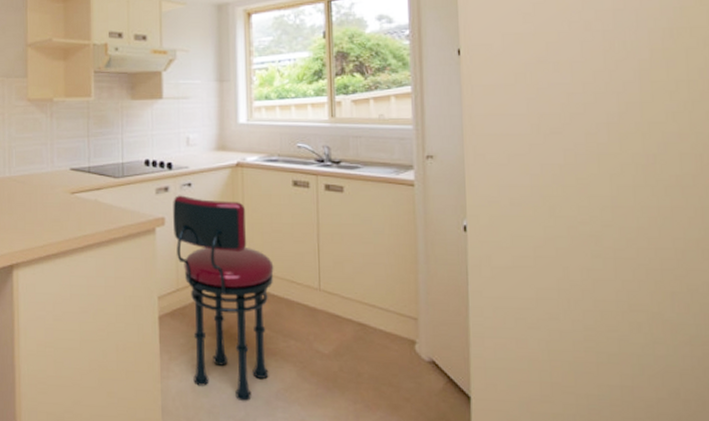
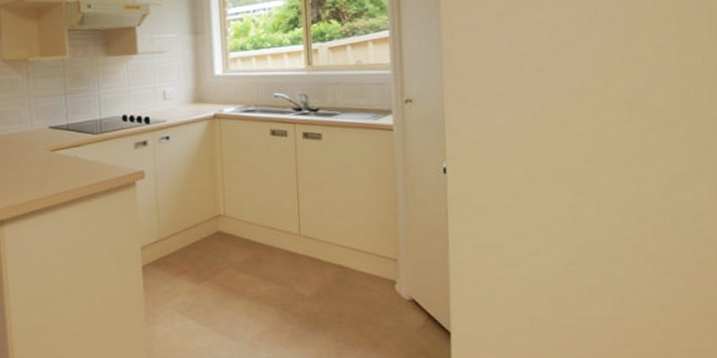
stool: present [173,195,274,402] -> none [152,148,254,344]

